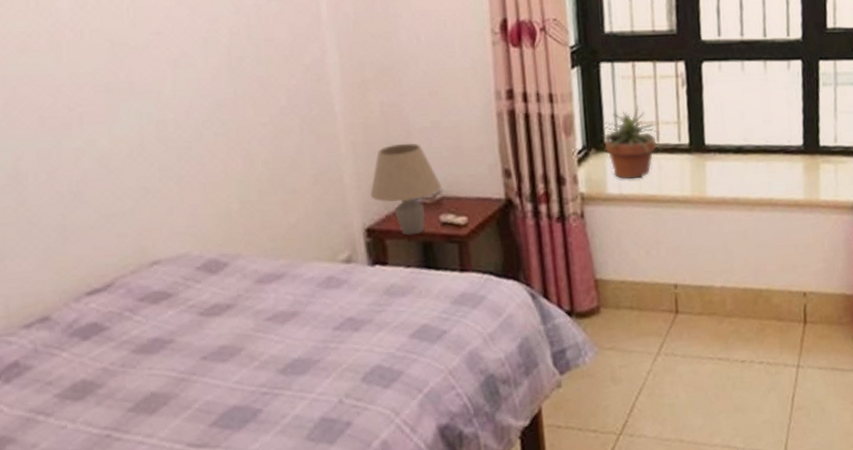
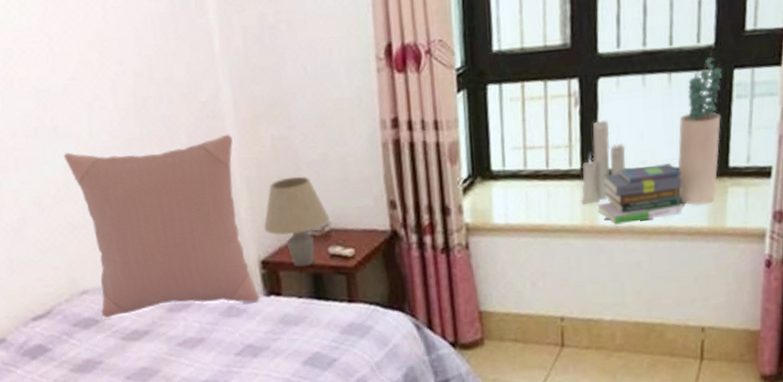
pillow: none [140,98,364,291] -> present [63,134,260,318]
potted plant: present [602,105,662,179] -> none [488,129,551,208]
candle: none [690,92,729,177] -> present [581,112,626,205]
books: none [705,141,782,196] -> present [597,164,683,225]
vase: none [775,43,811,180] -> present [677,49,723,206]

